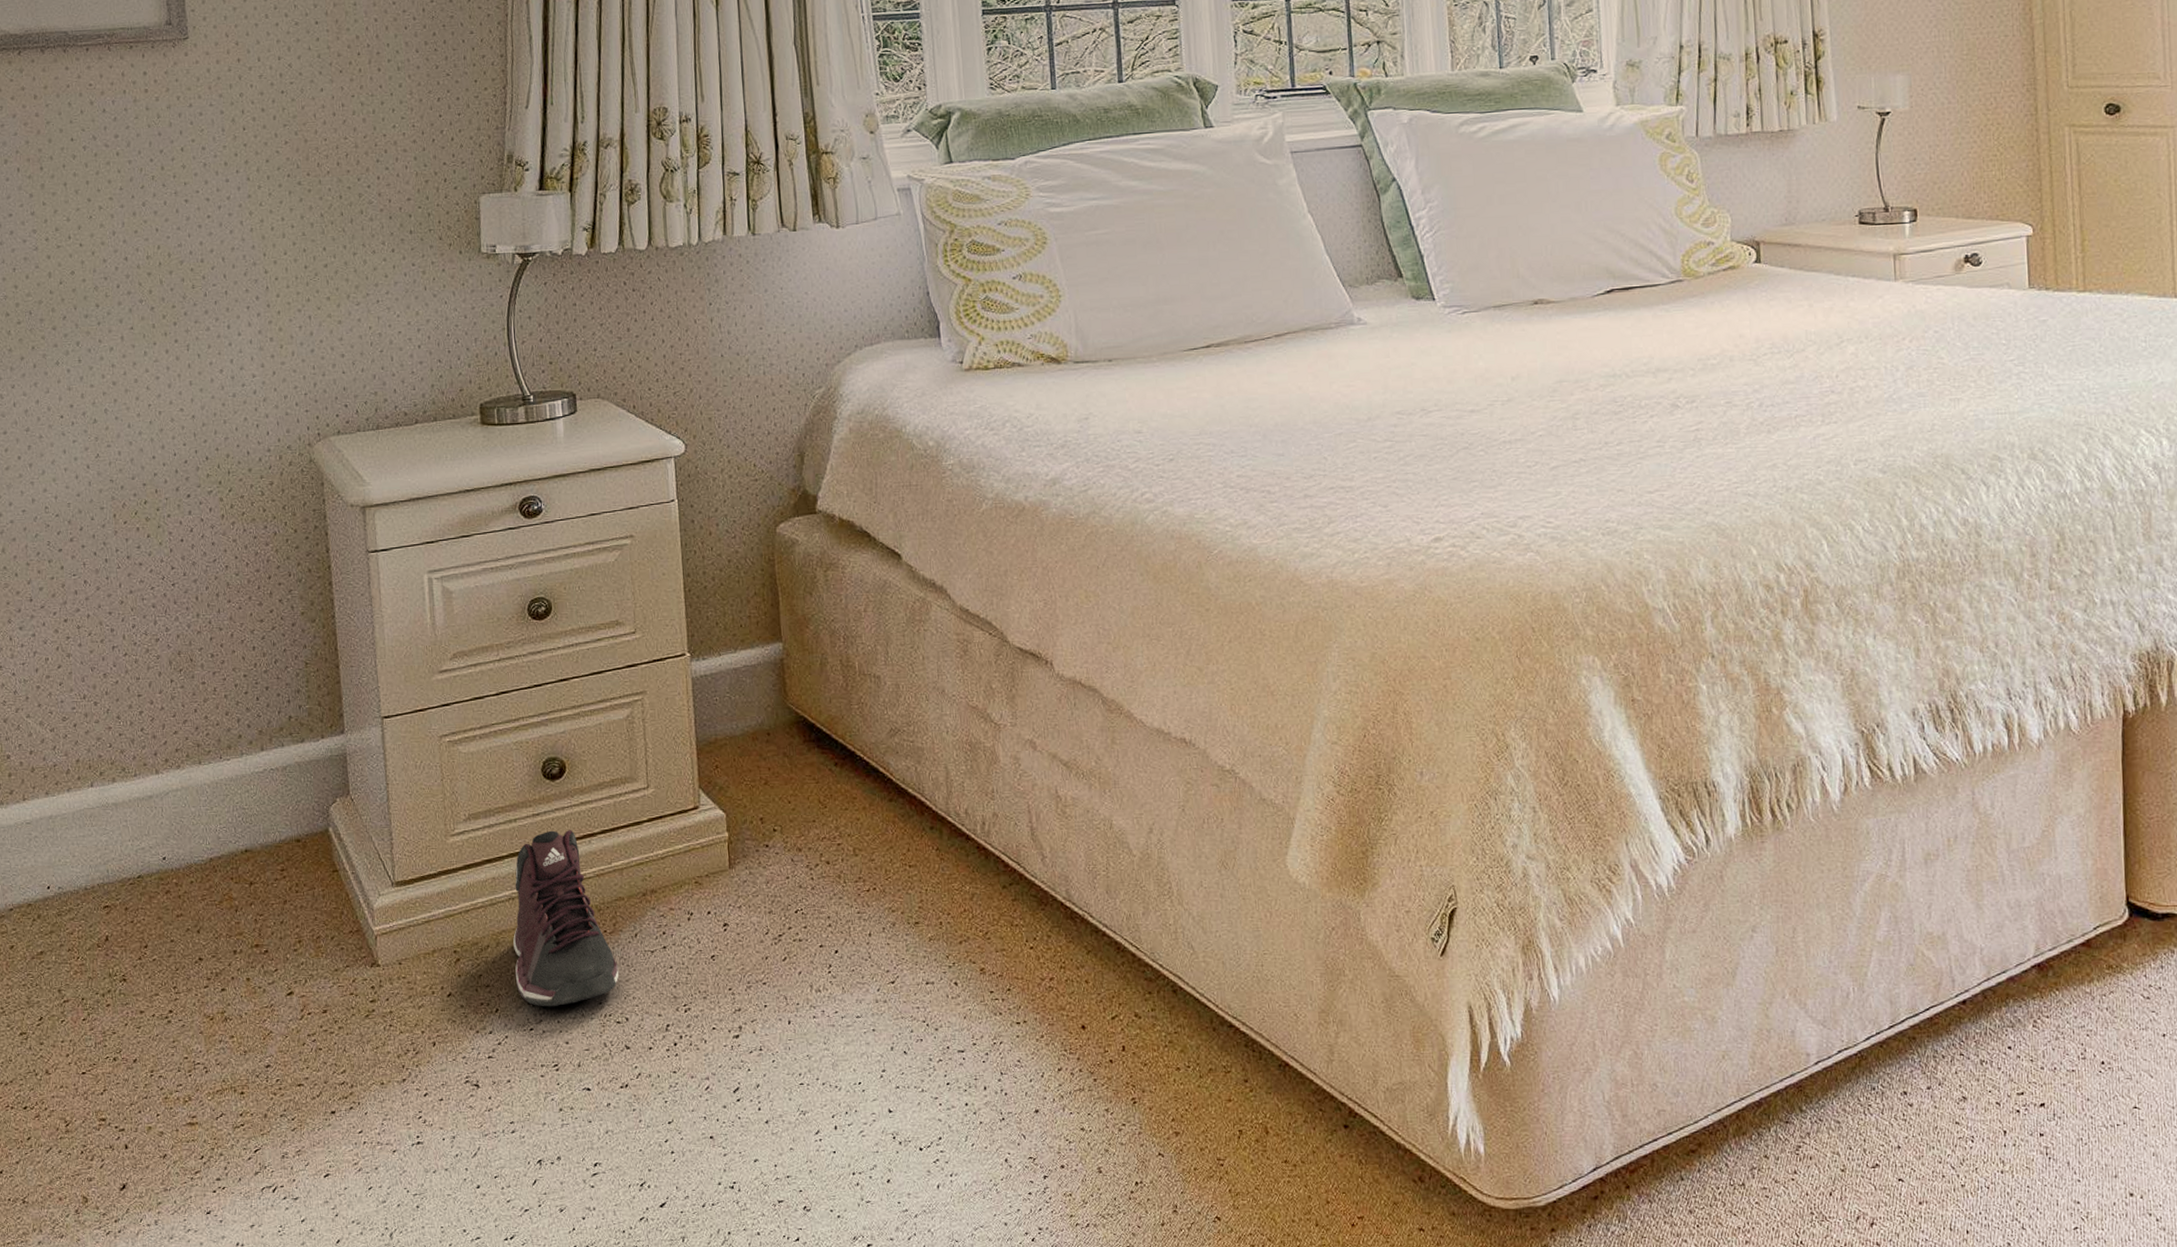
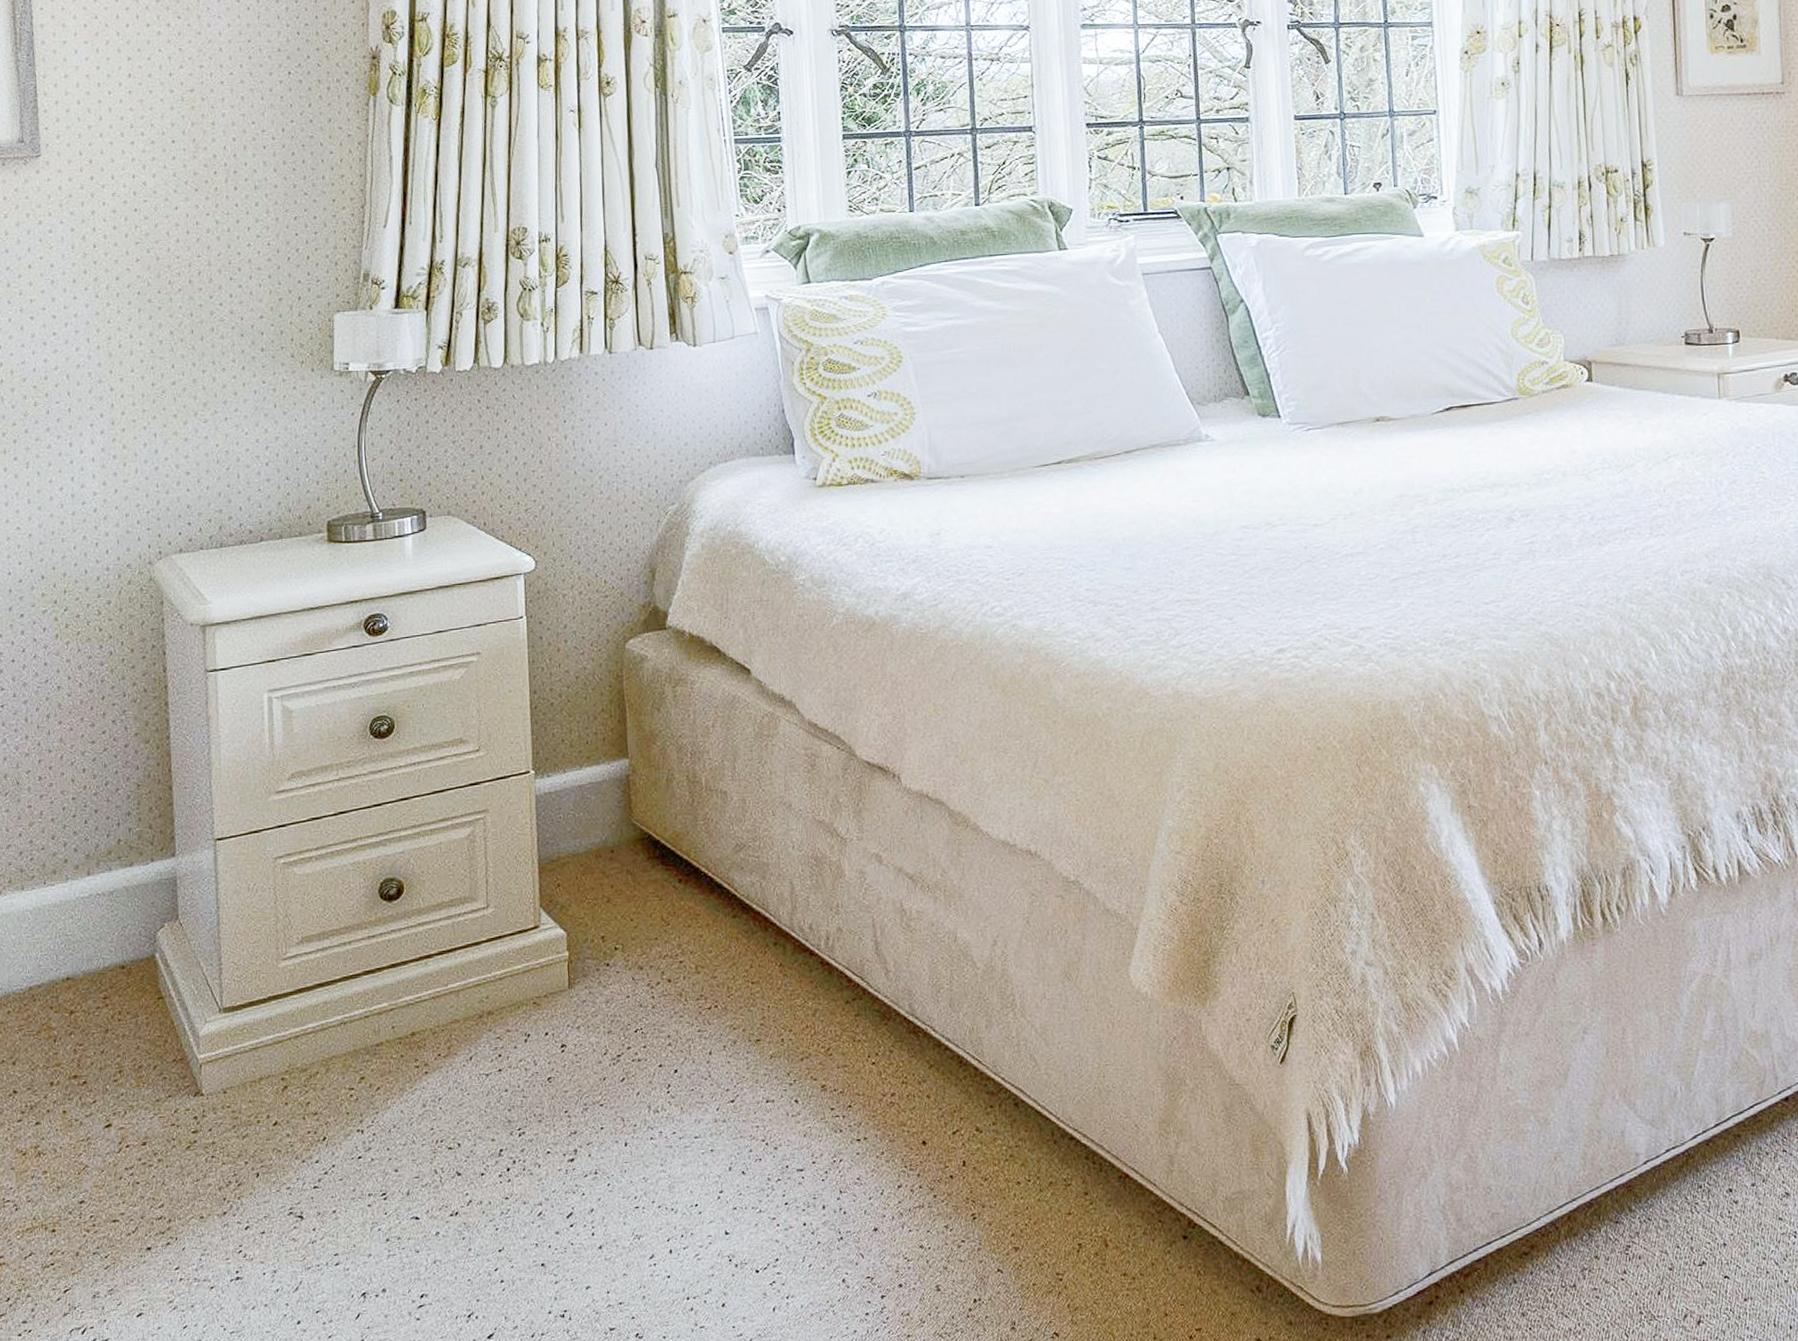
sneaker: present [513,830,619,1007] -> none [344,952,452,1134]

